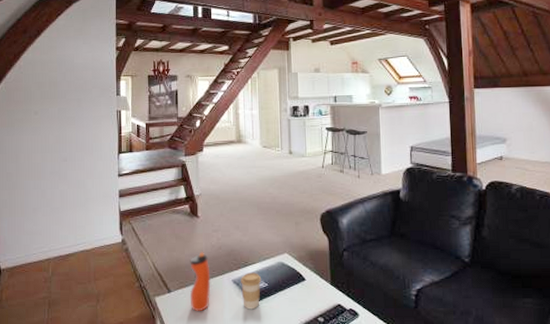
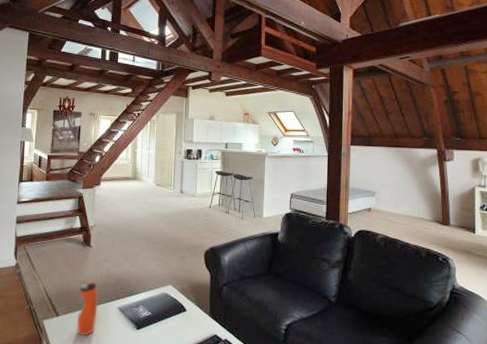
coffee cup: present [241,273,262,310] -> none [126,301,146,336]

